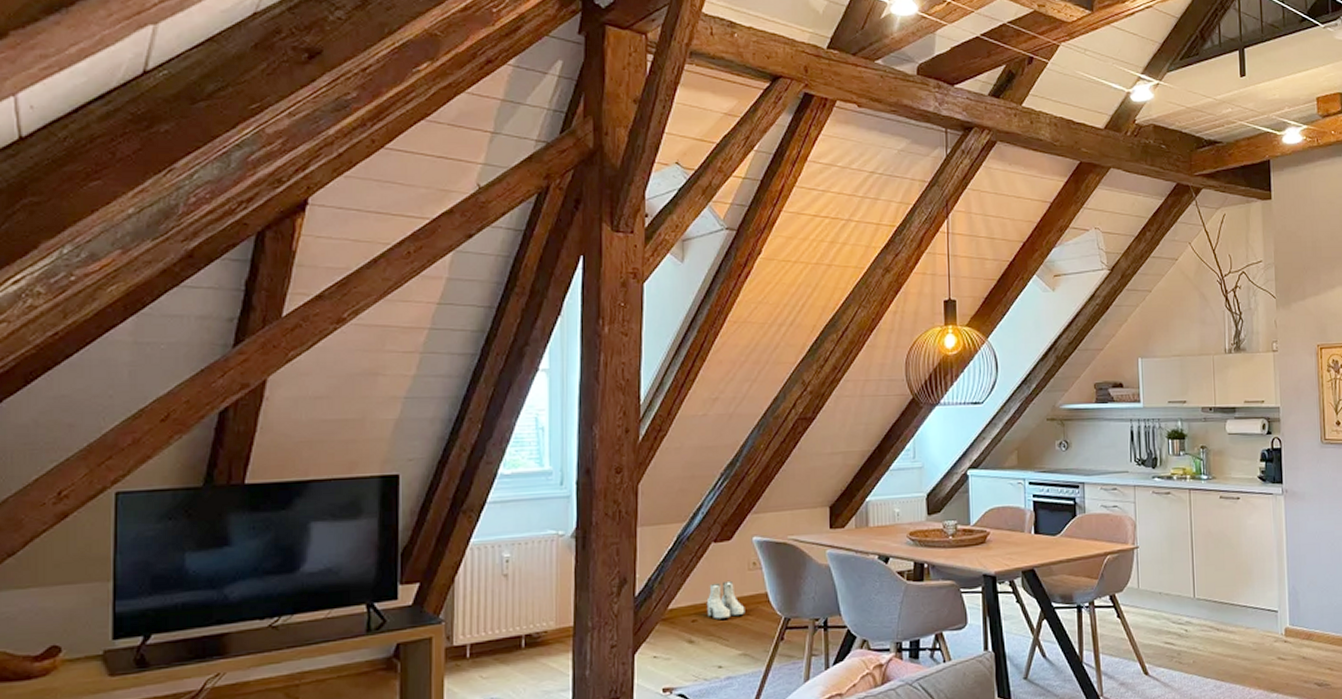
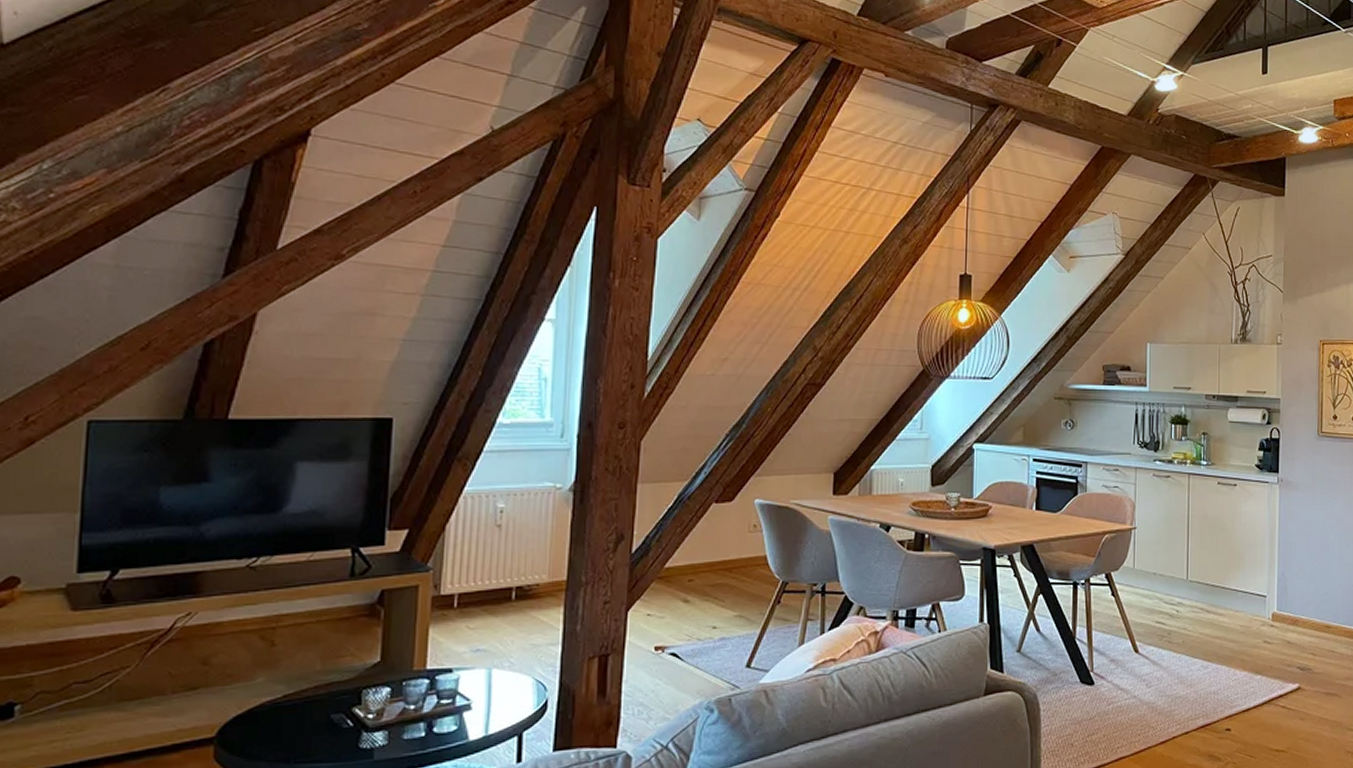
boots: present [706,580,745,619] -> none [704,541,743,580]

